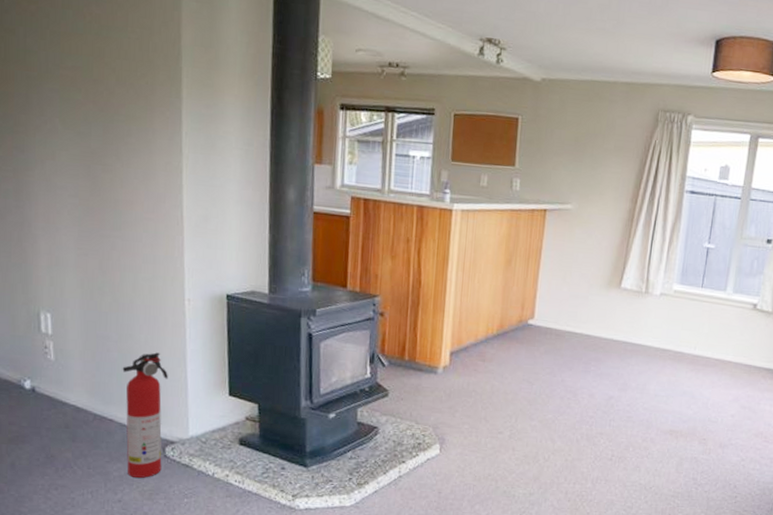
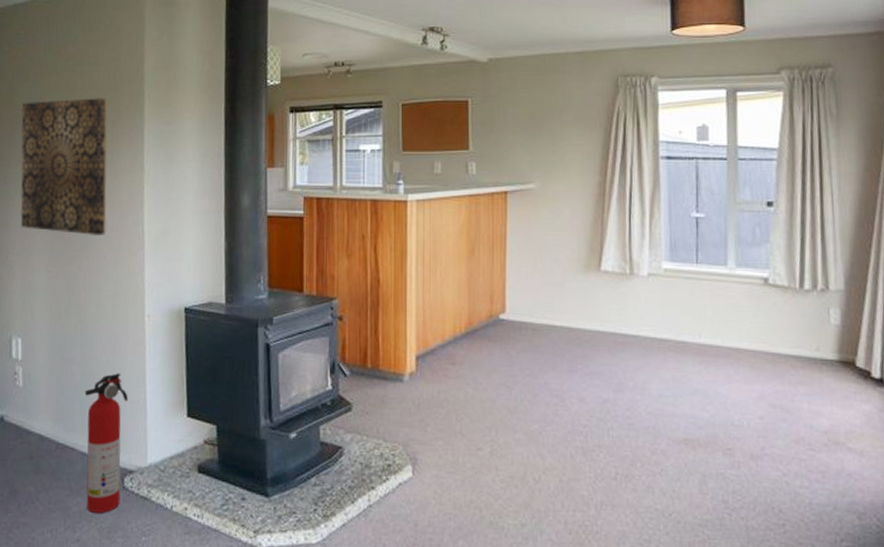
wall art: none [38,63,142,217] -> present [20,98,108,236]

